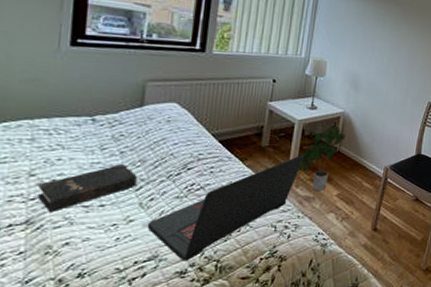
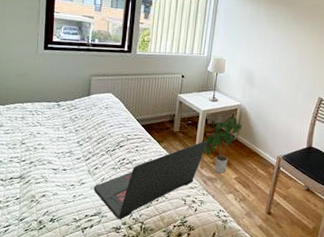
hardback book: present [38,163,137,212] -> none [26,138,87,171]

